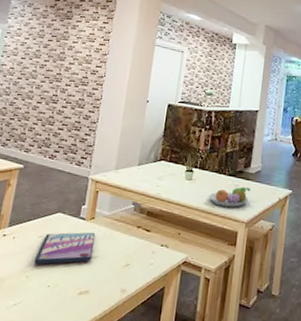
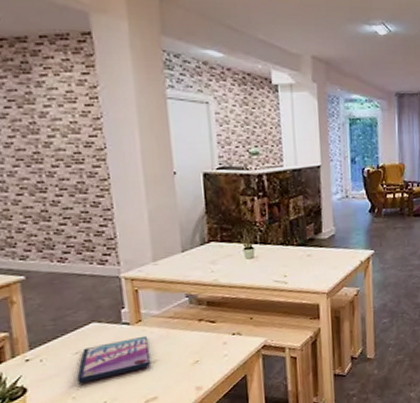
fruit bowl: present [209,186,251,207] -> none [278,255,327,281]

